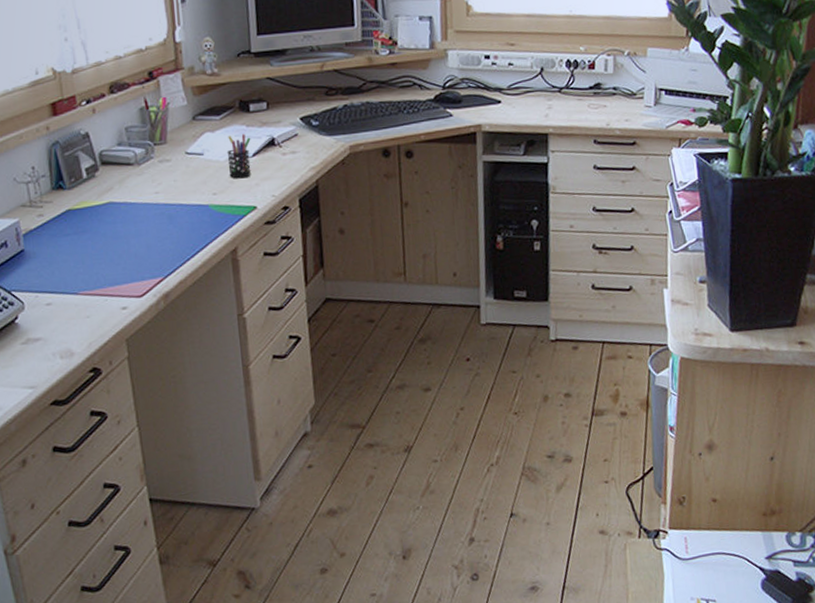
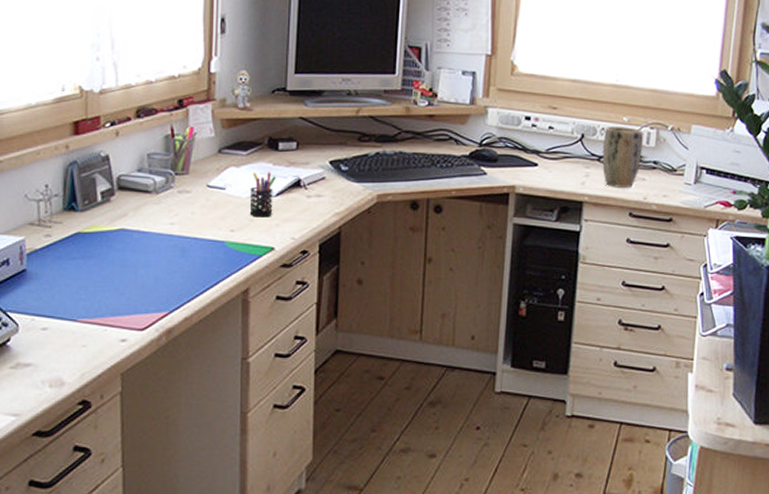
plant pot: none [562,56,602,117] -> present [602,126,644,188]

